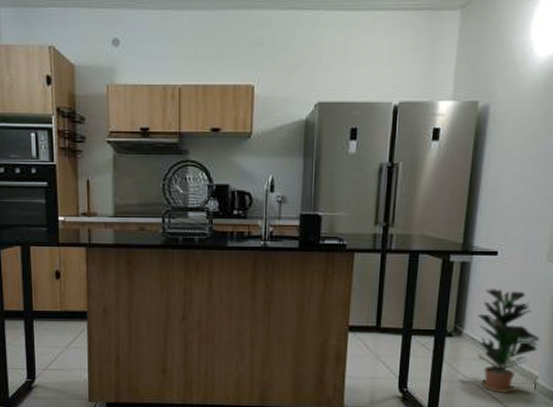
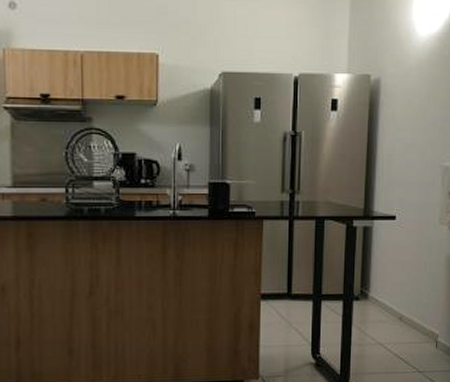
potted plant: present [471,289,540,393] -> none [376,252,438,353]

